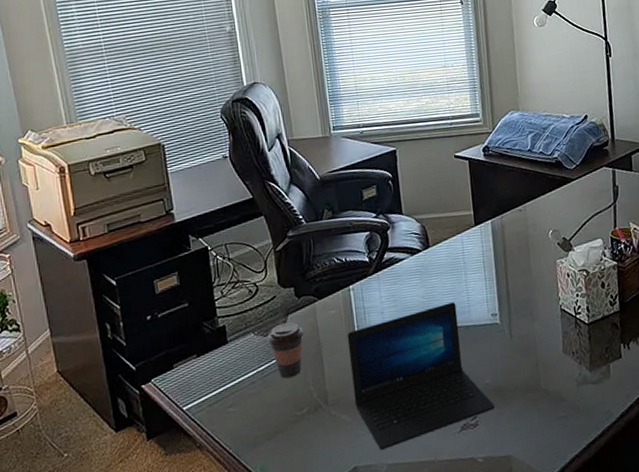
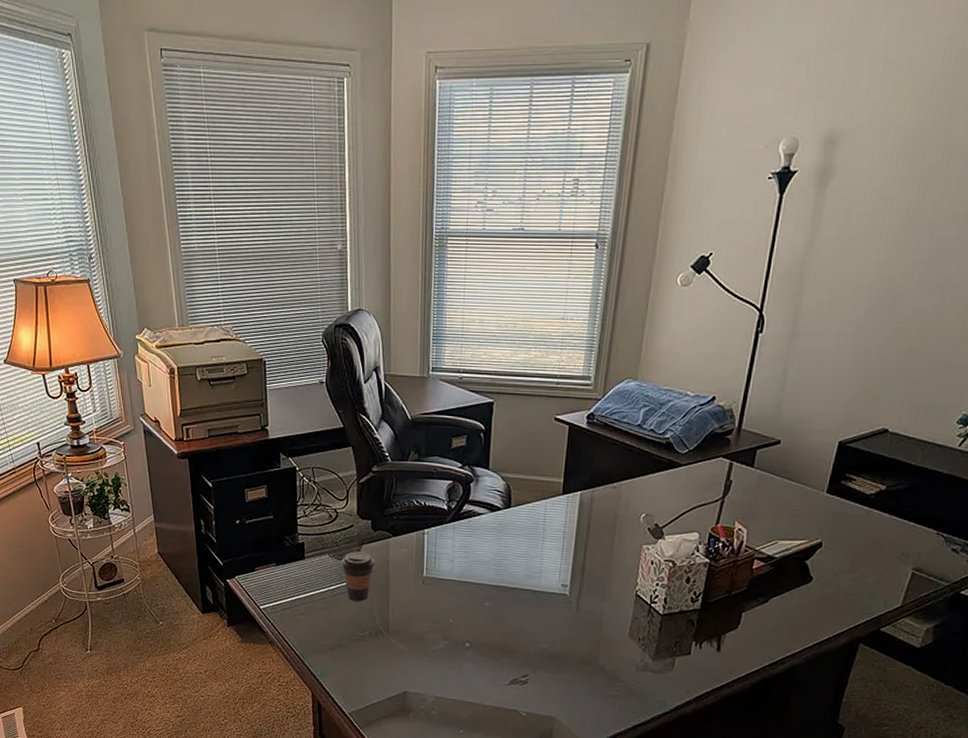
laptop: present [347,302,495,450] -> none [413,565,548,683]

